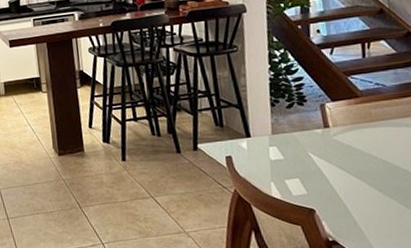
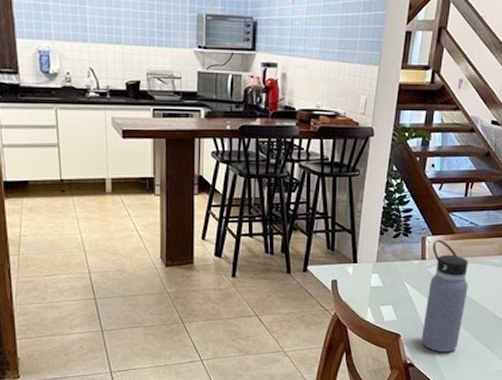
water bottle: none [333,104,390,228] -> present [421,239,469,353]

